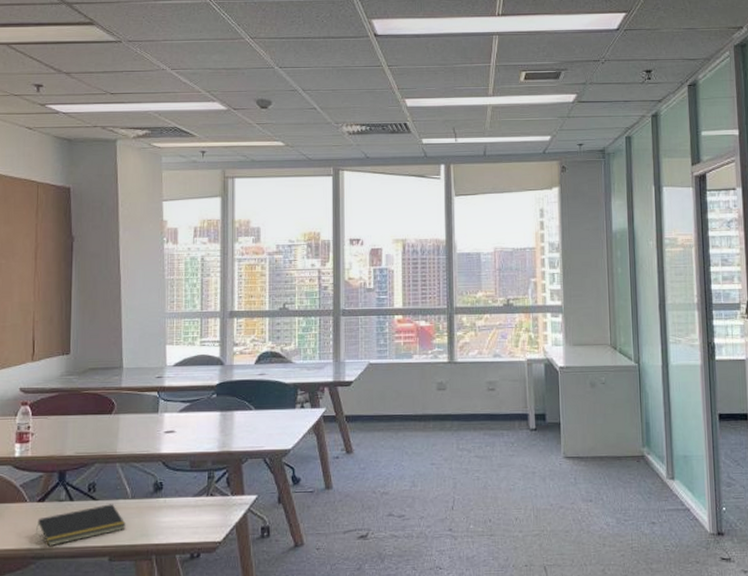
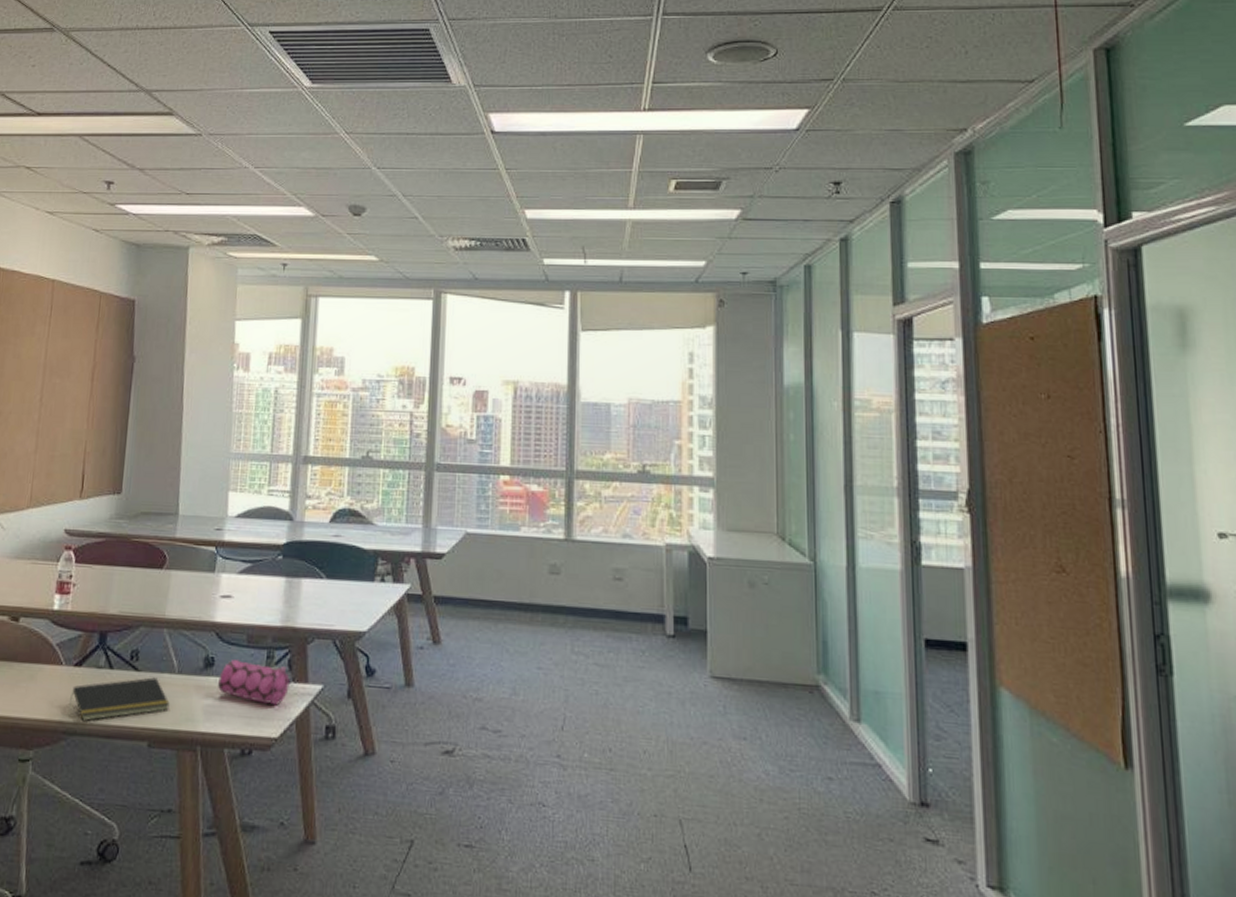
pencil case: none [167,481,232,516] -> present [218,658,294,706]

